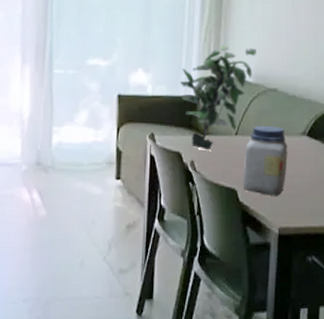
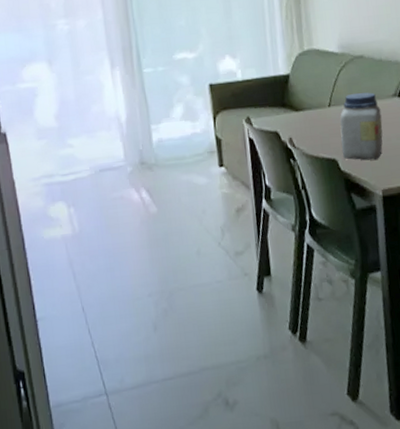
potted plant: present [179,45,256,150] -> none [267,18,339,126]

